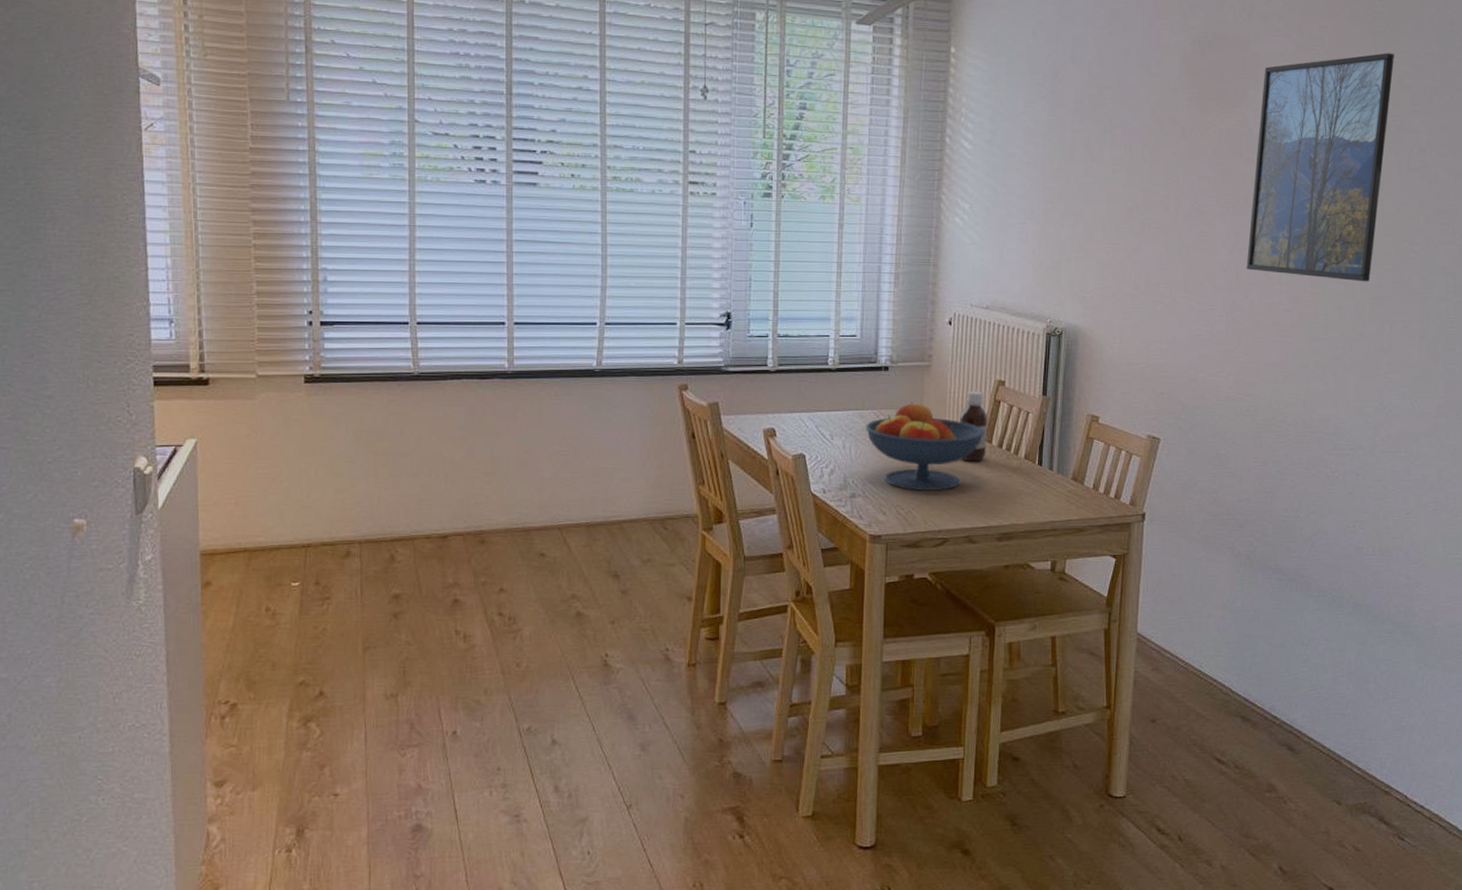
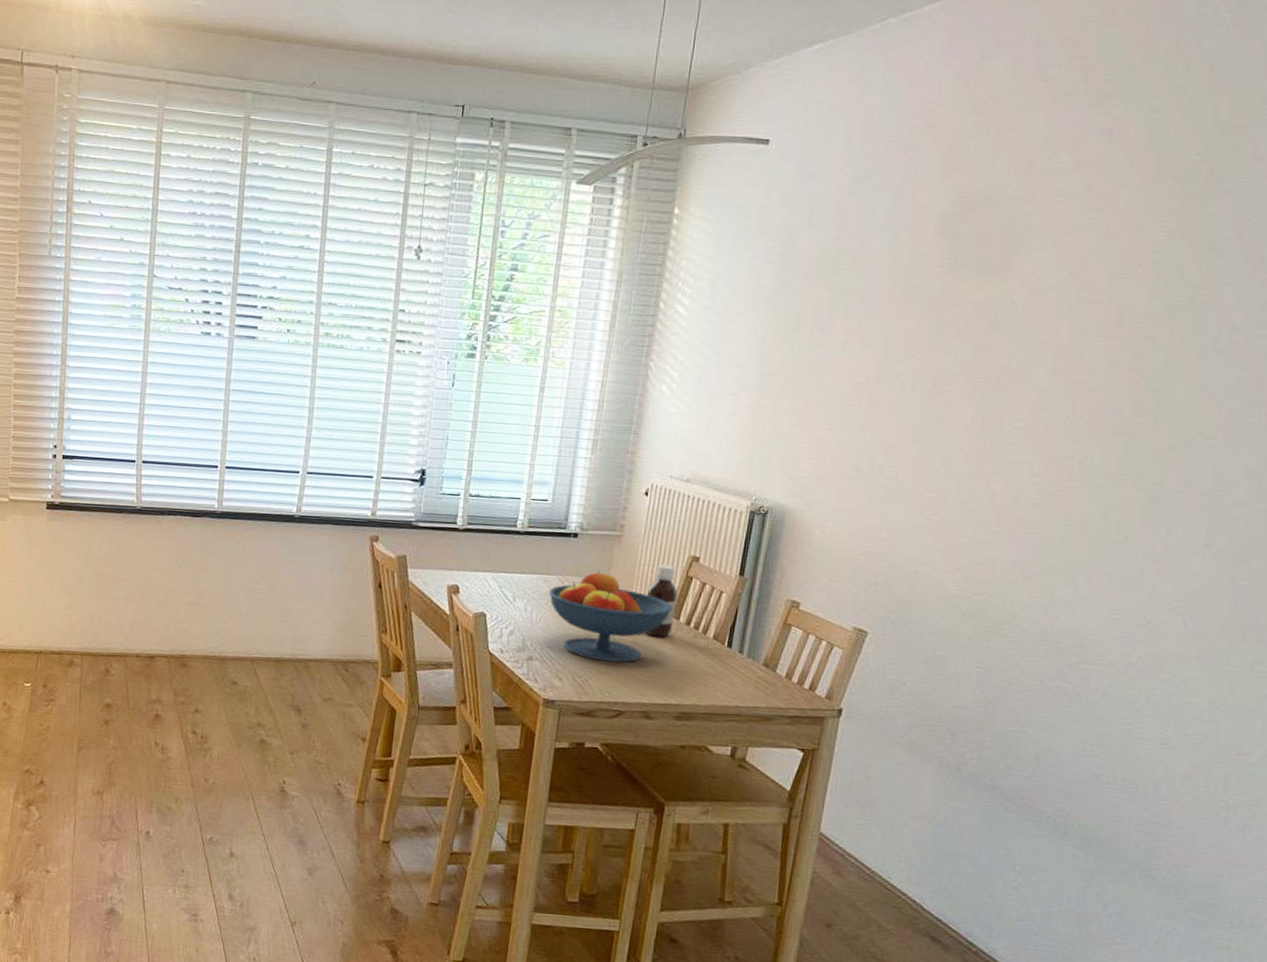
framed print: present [1246,53,1394,282] -> none [991,215,1210,479]

